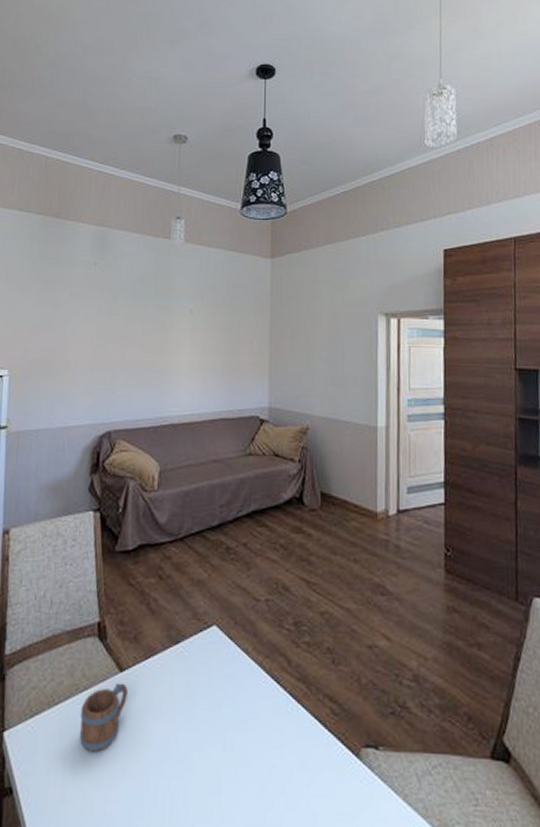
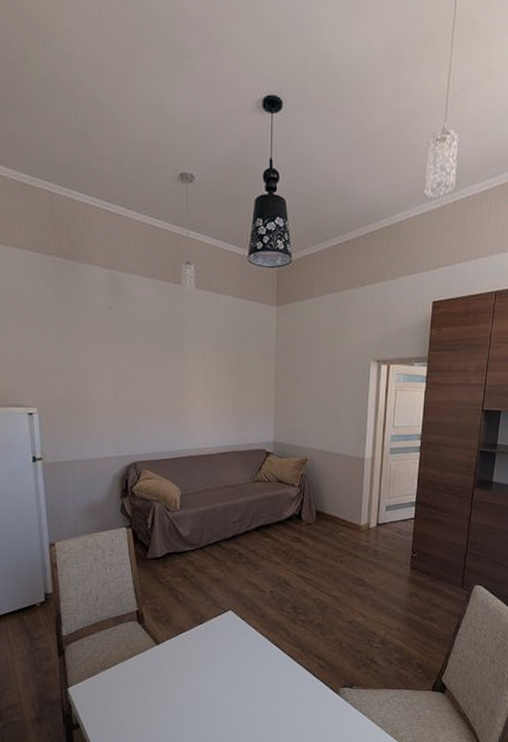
mug: present [79,682,128,752] -> none [127,652,163,698]

